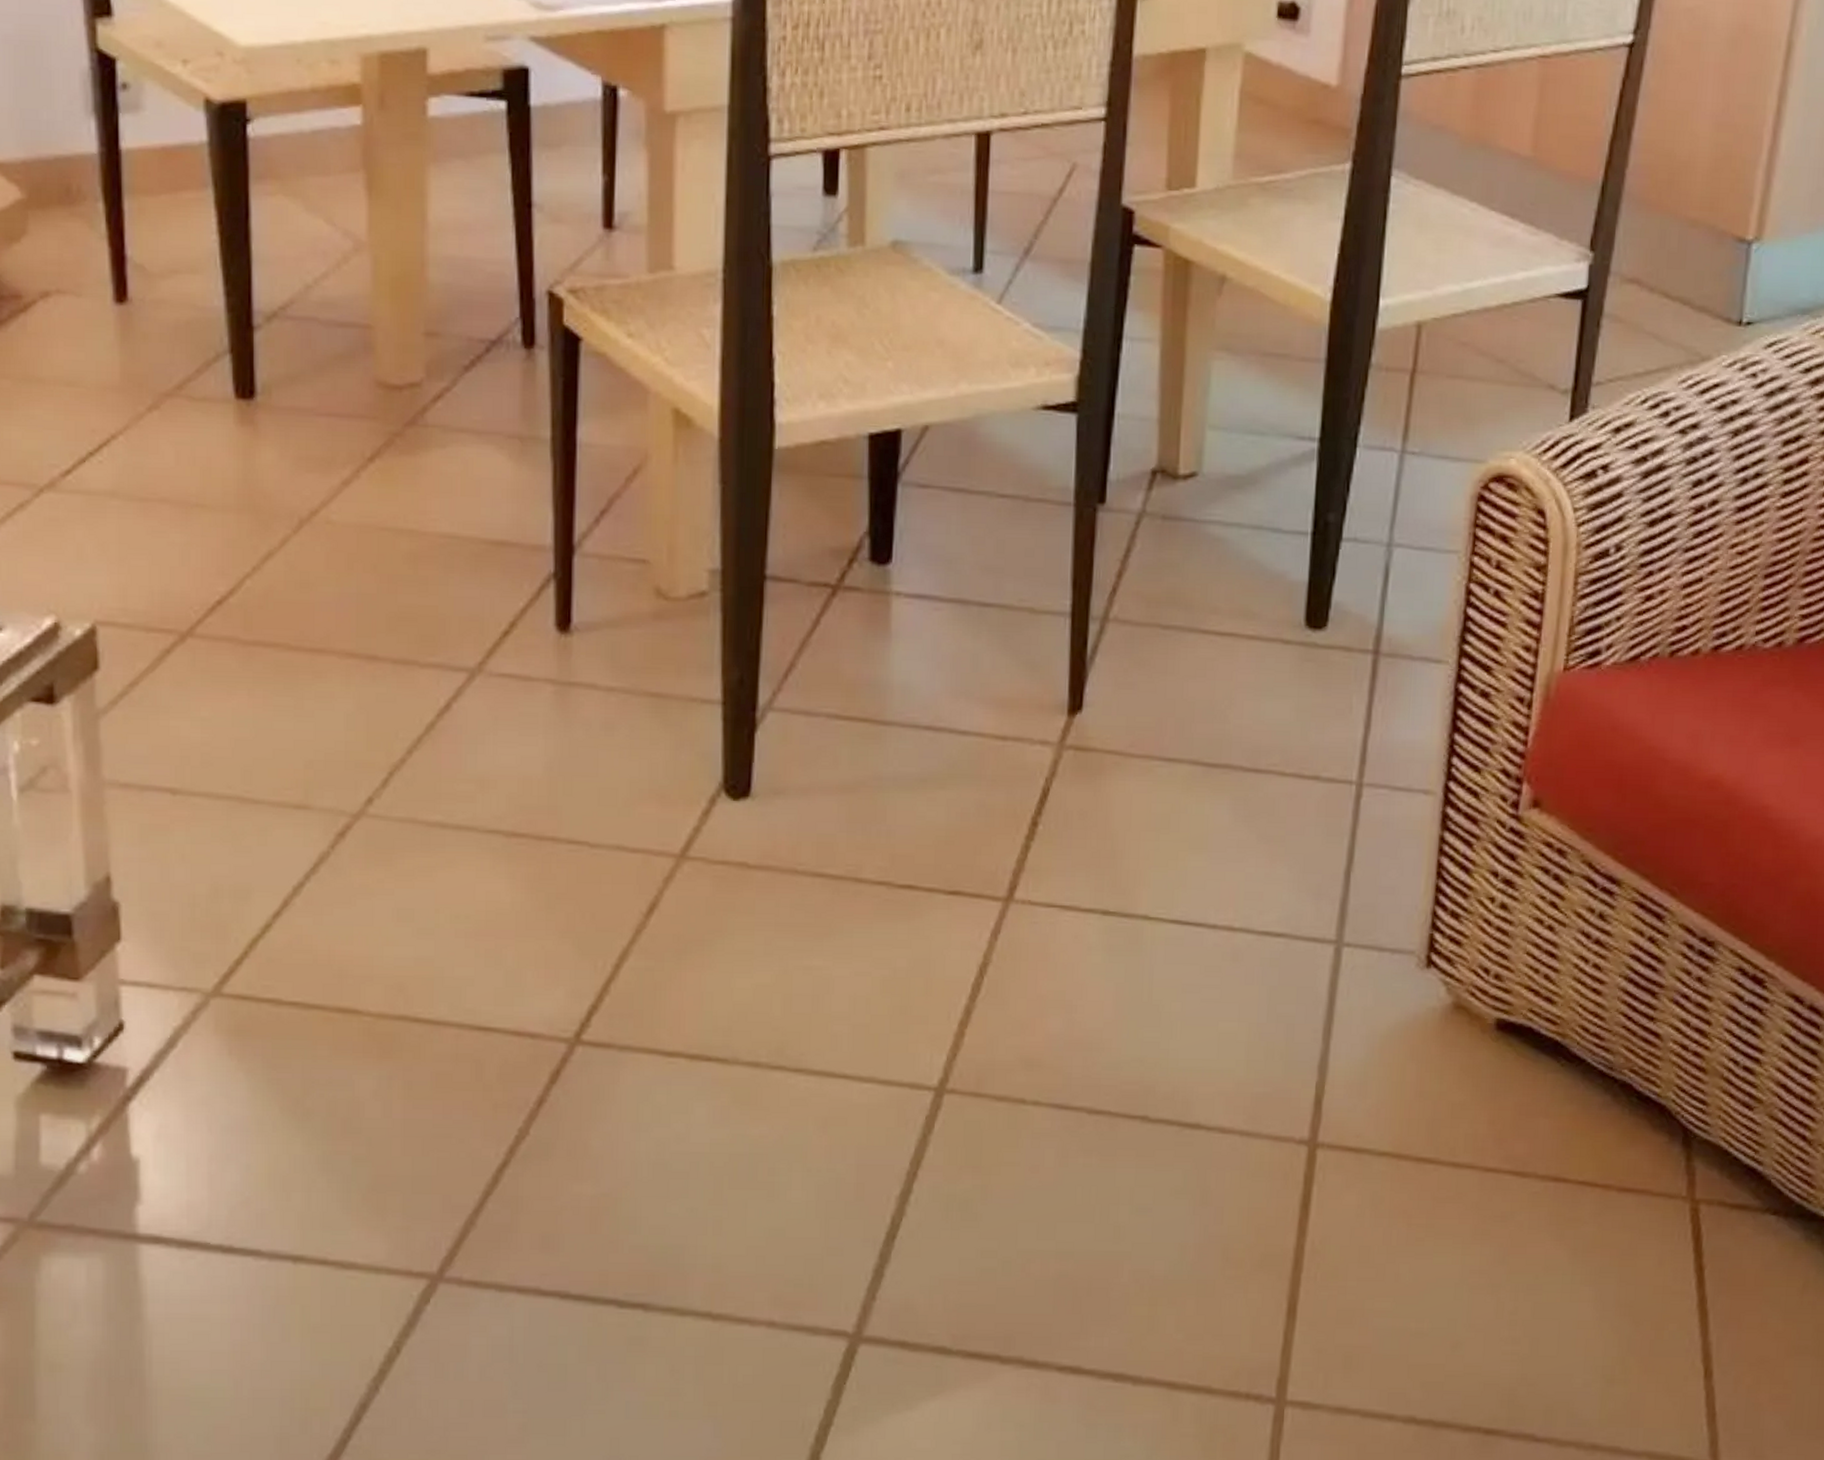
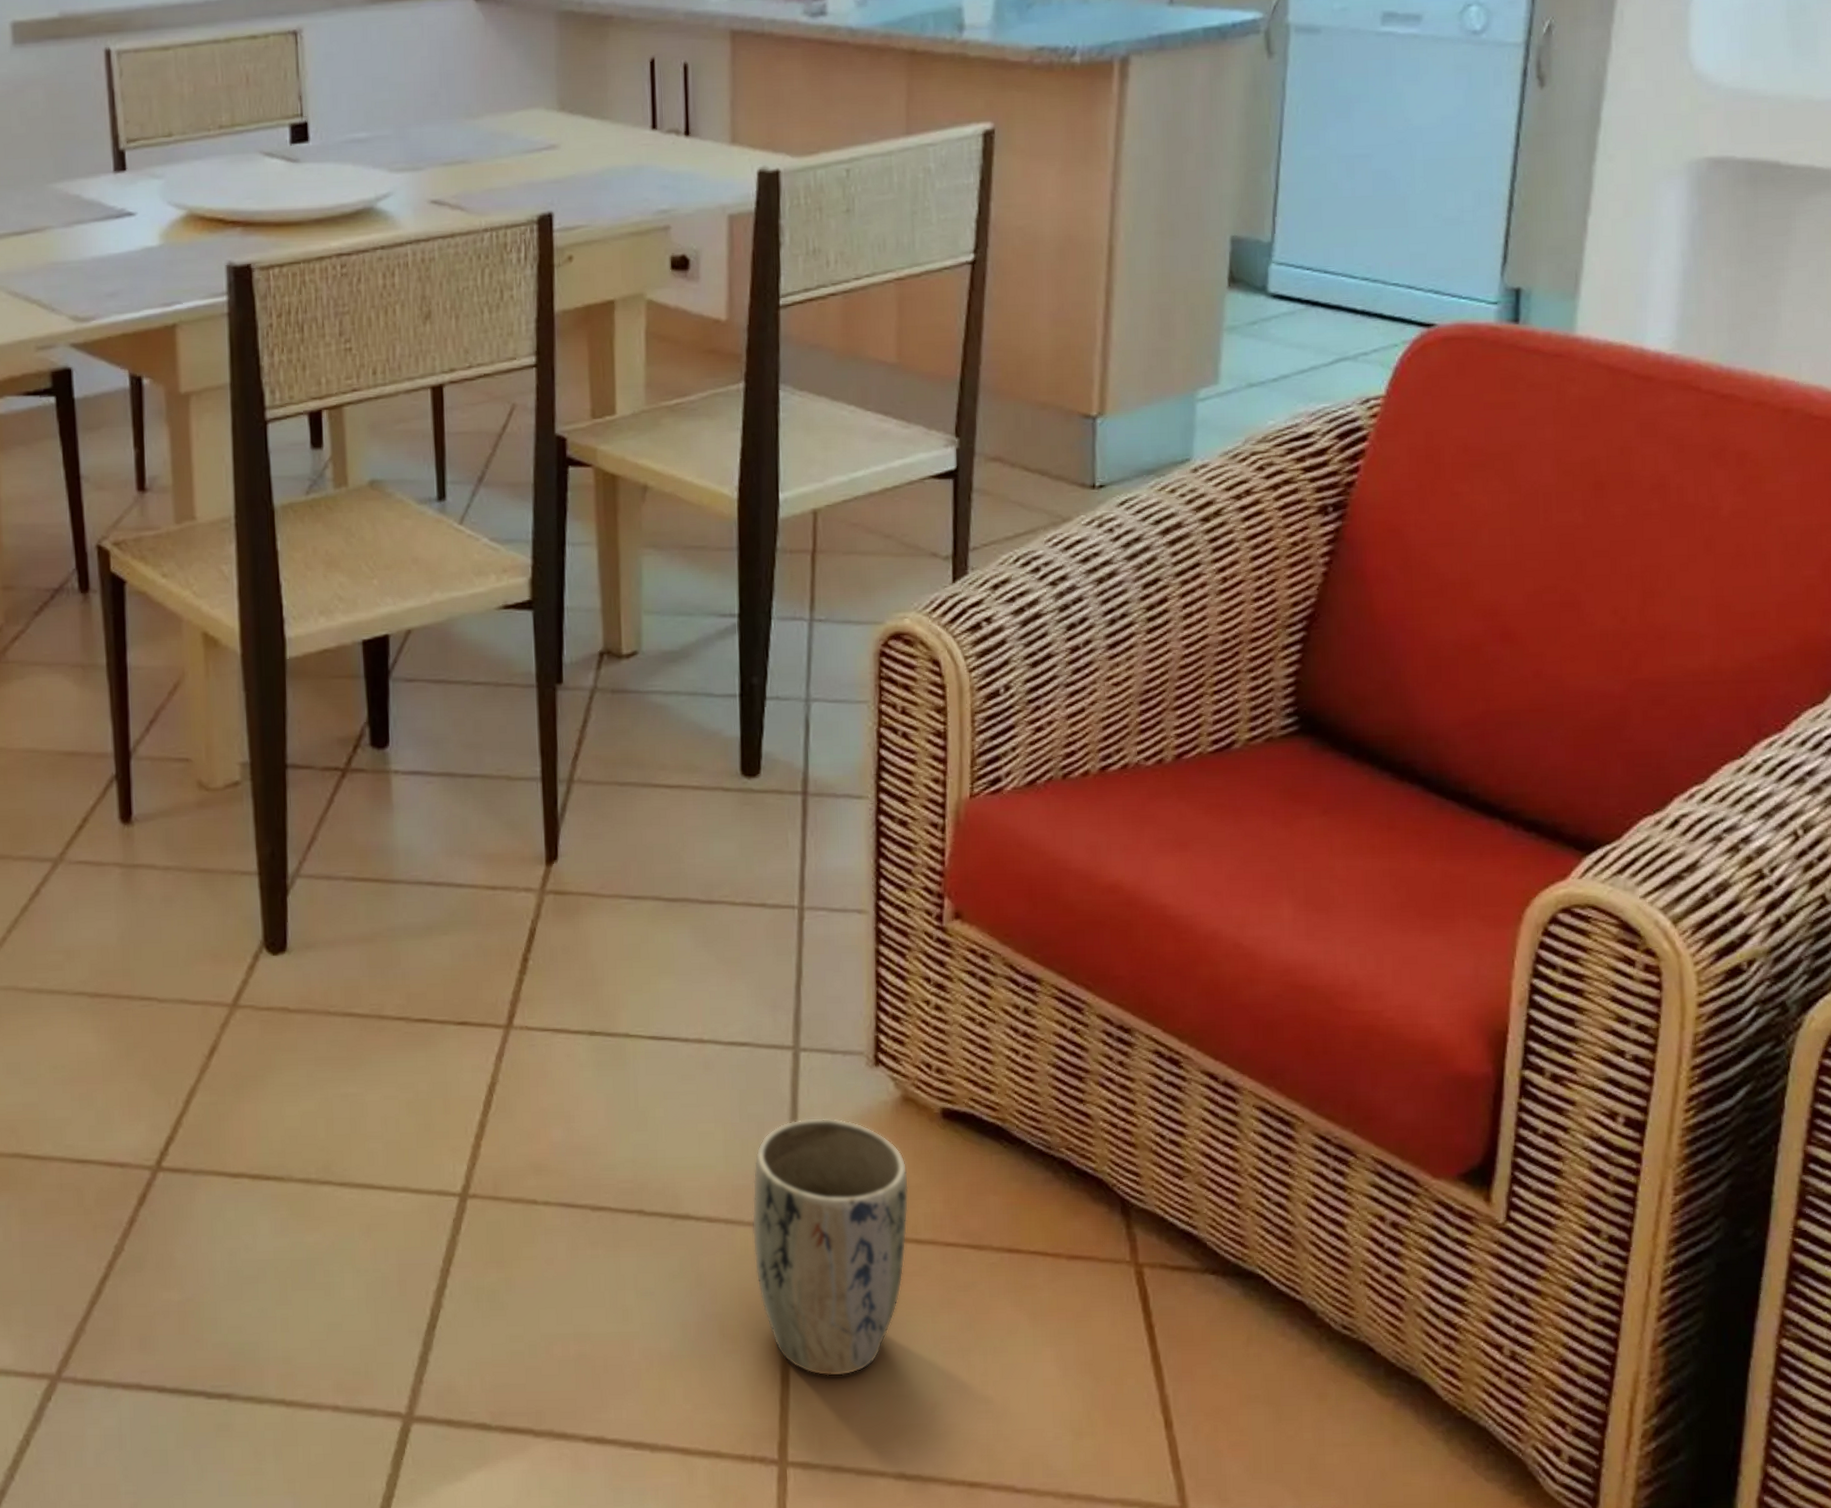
plant pot: none [1269,1022,1452,1310] -> present [752,1118,909,1377]

